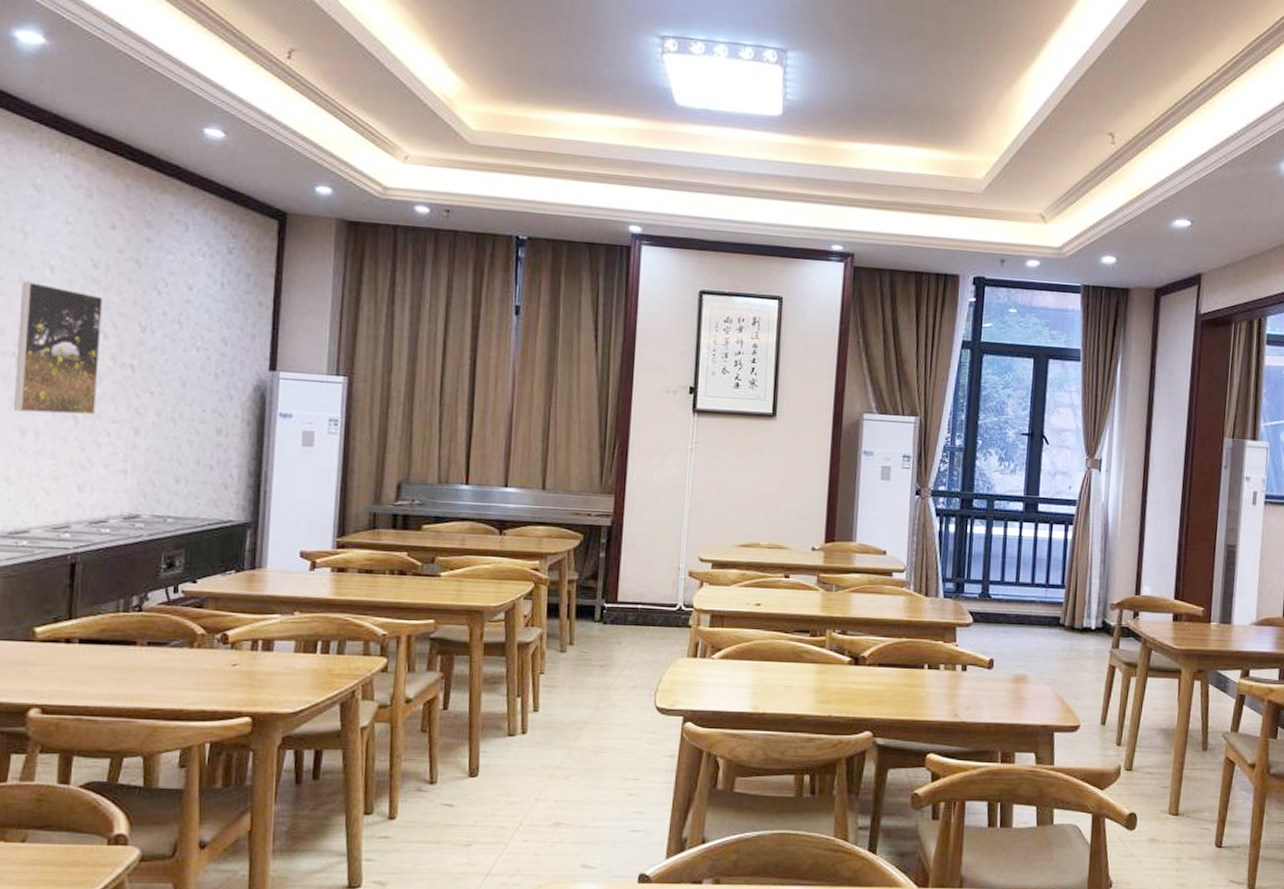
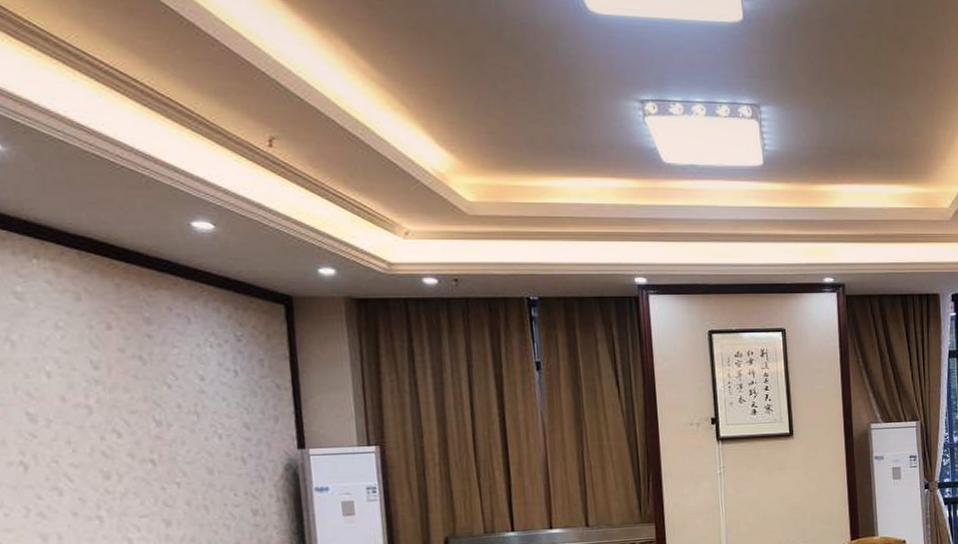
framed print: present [14,281,103,415] -> none [17,389,120,520]

